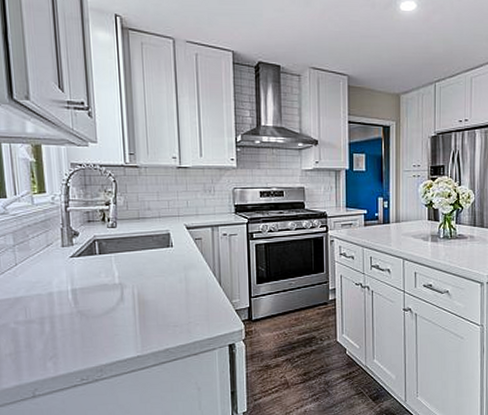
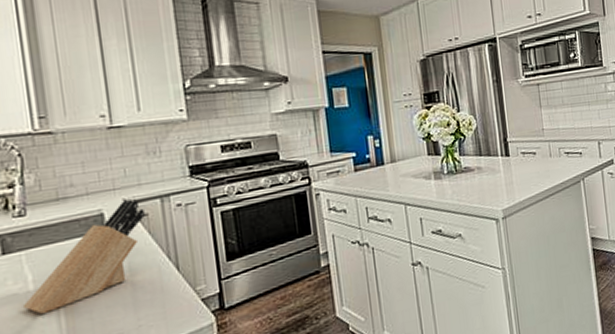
knife block: none [110,224,199,302] -> present [22,199,145,314]

